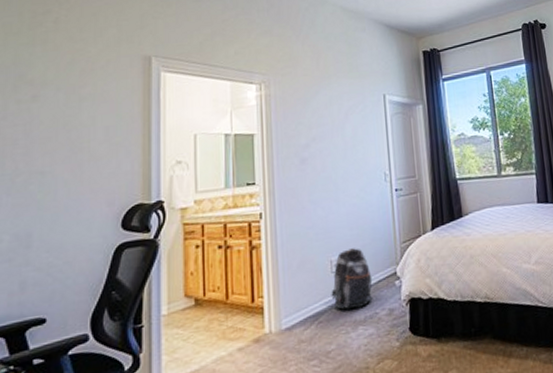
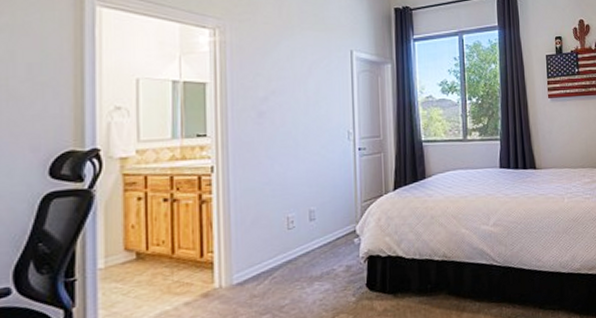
backpack: present [331,248,373,310] -> none [286,205,331,266]

